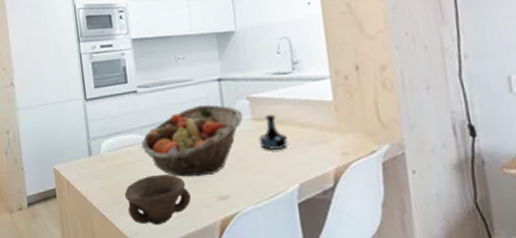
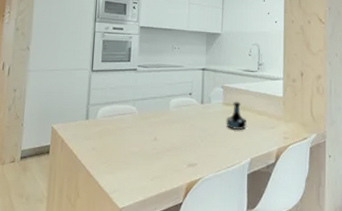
bowl: present [124,173,191,225] -> none [111,141,166,185]
fruit basket: present [141,104,243,177] -> none [132,87,216,146]

